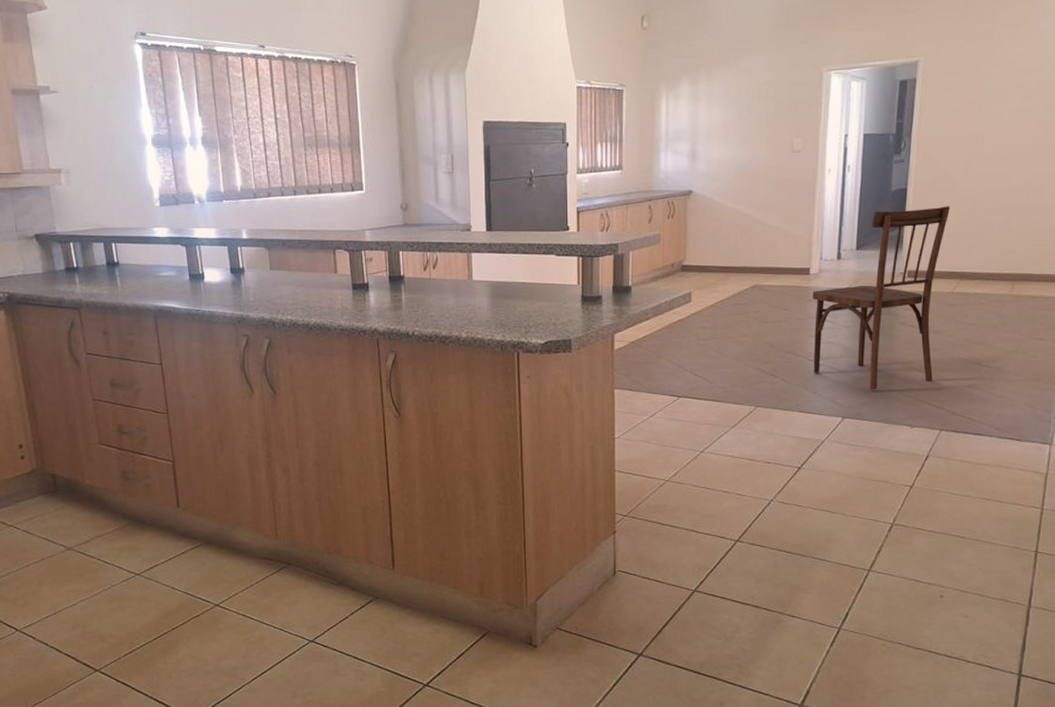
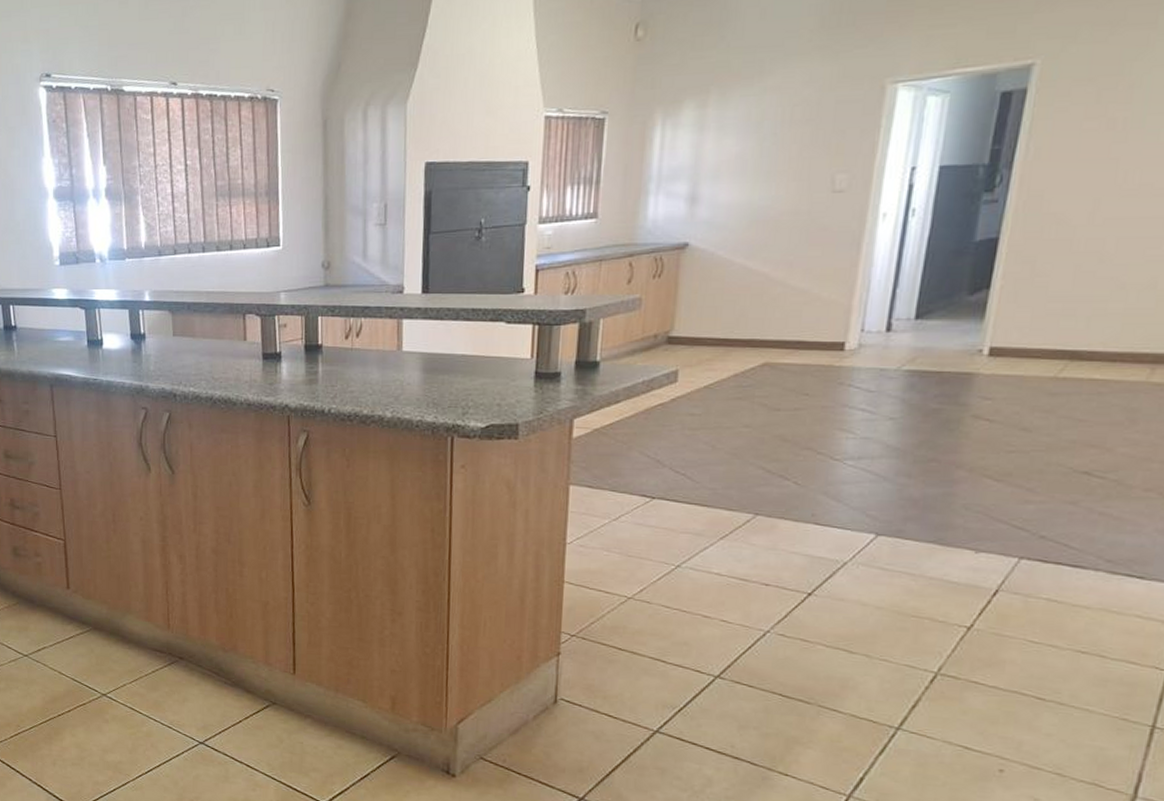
dining chair: present [812,206,950,390] -> none [839,261,1063,502]

